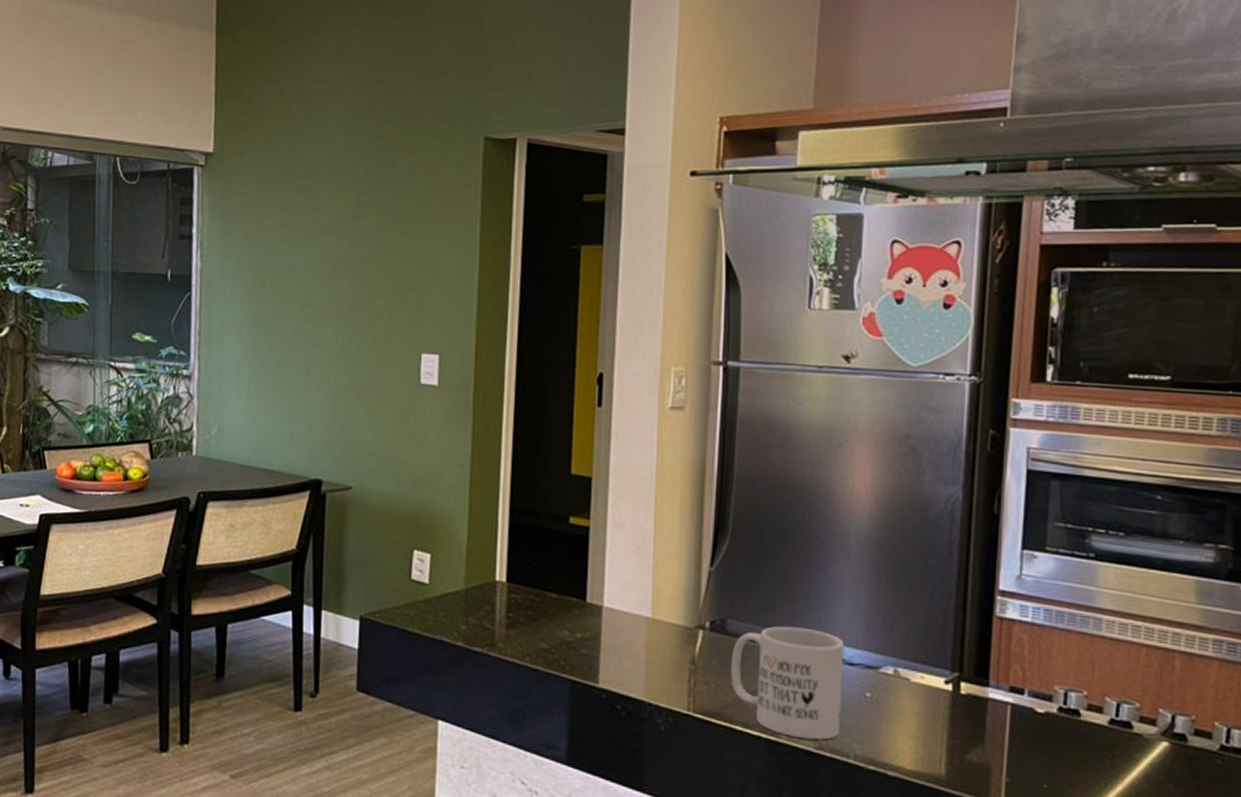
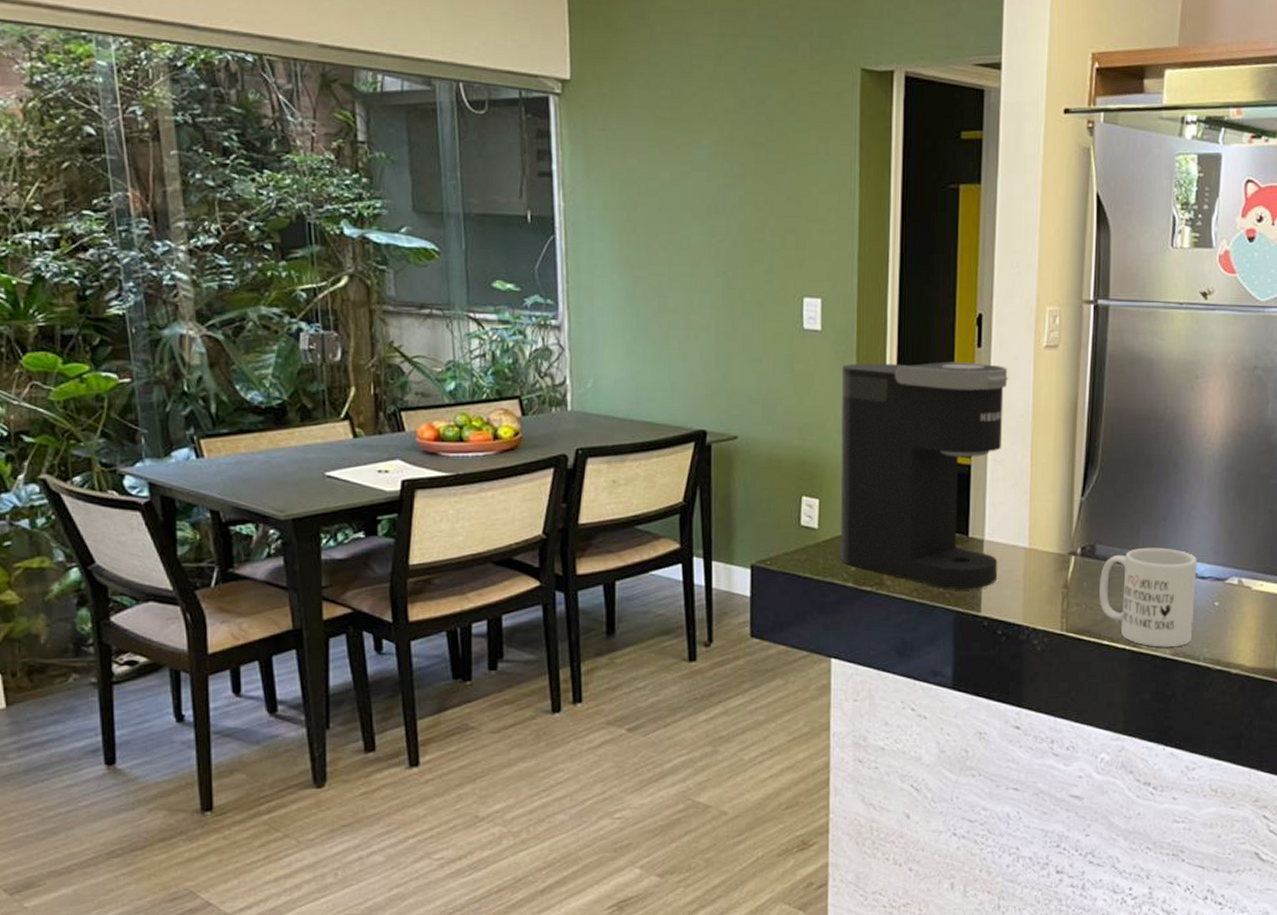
coffee maker: none [451,419,630,658] -> present [840,362,1008,589]

